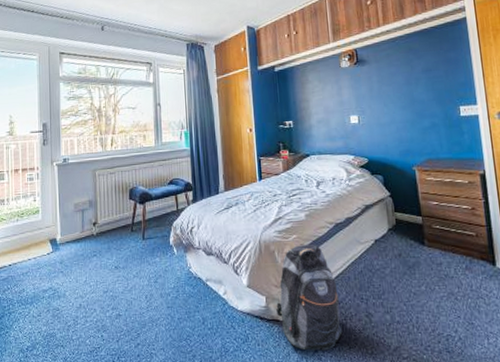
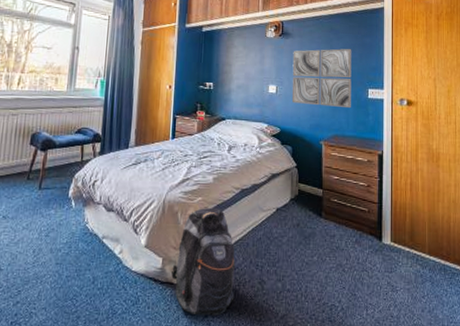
wall art: none [371,66,442,131] -> present [292,48,352,109]

